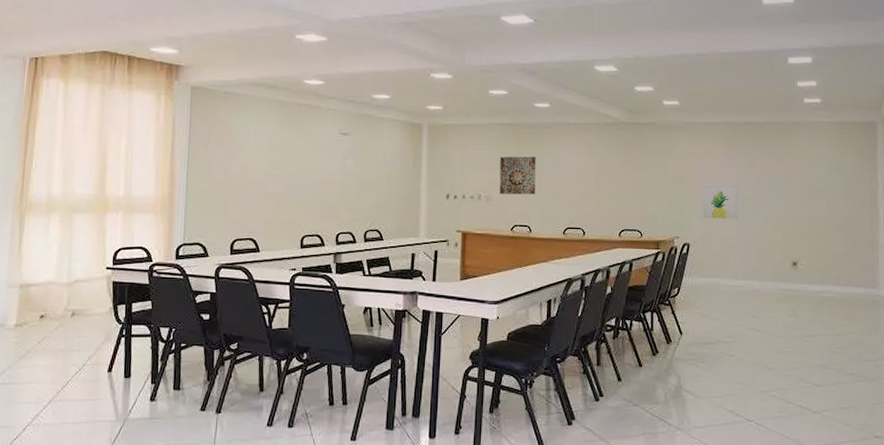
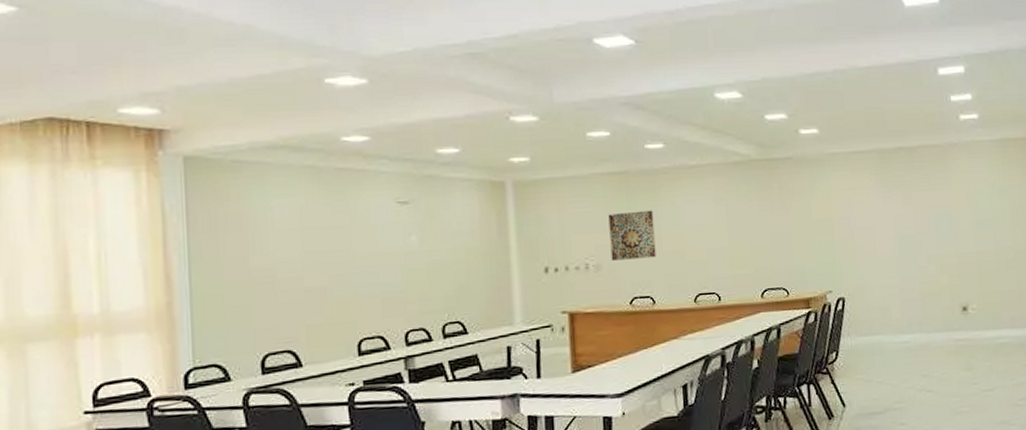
wall art: present [701,184,738,221] -> none [853,222,898,268]

